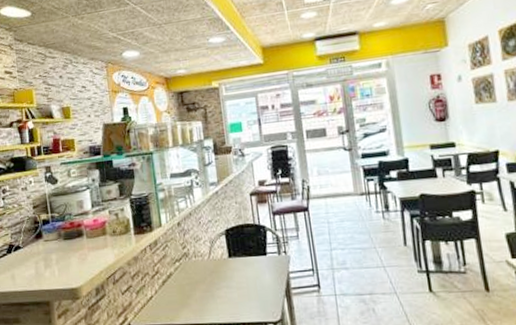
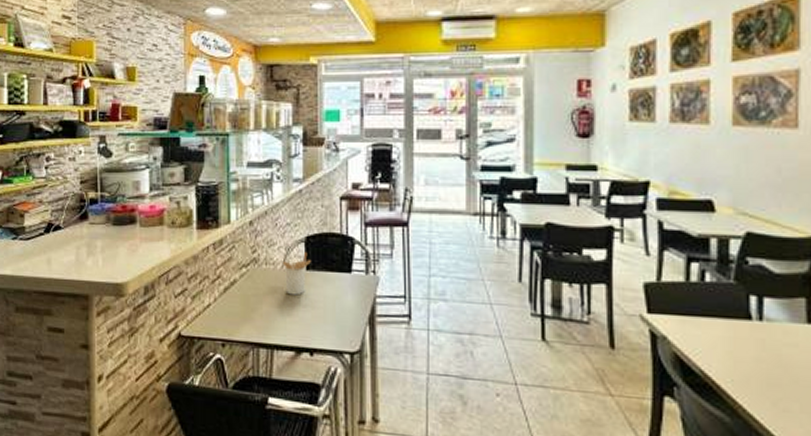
utensil holder: none [208,243,232,280] -> present [282,252,311,296]

